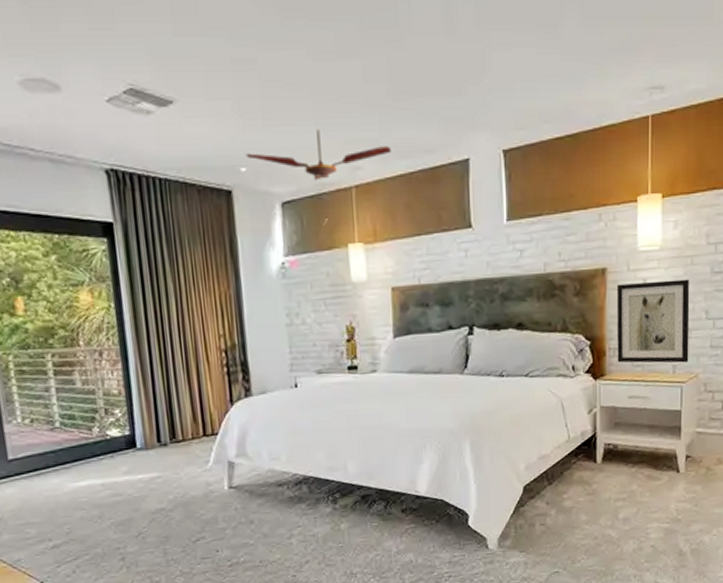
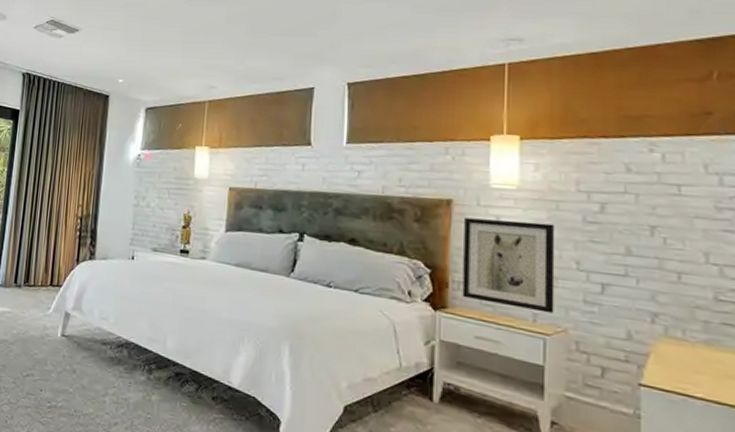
ceiling fan: present [245,129,391,181] -> none [124,56,243,94]

